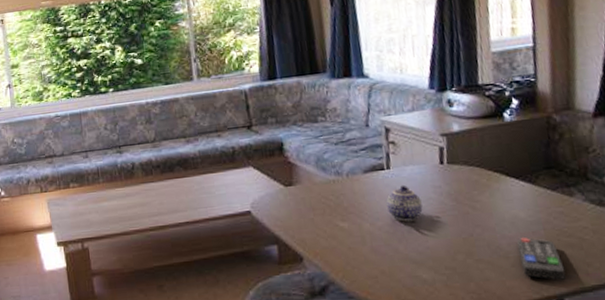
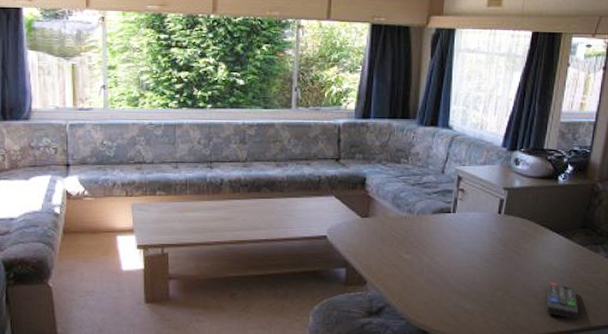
teapot: present [386,185,423,222] -> none [447,227,477,259]

